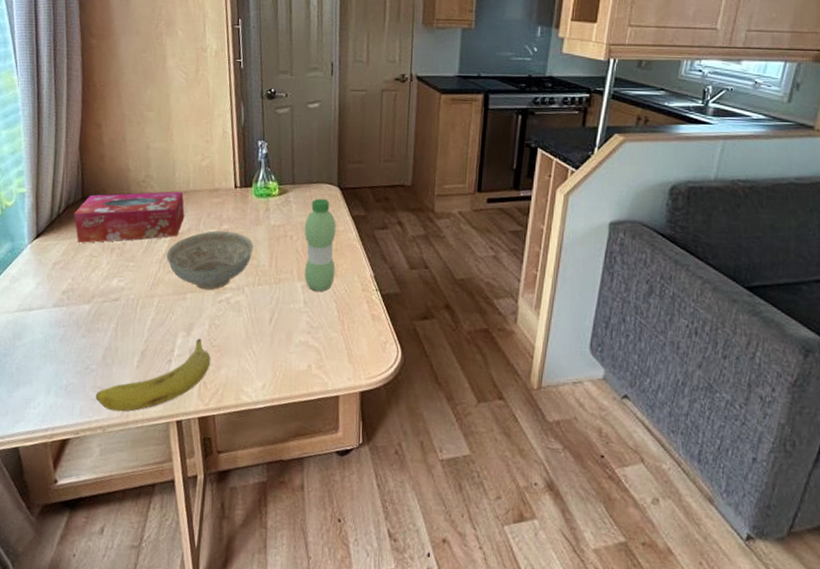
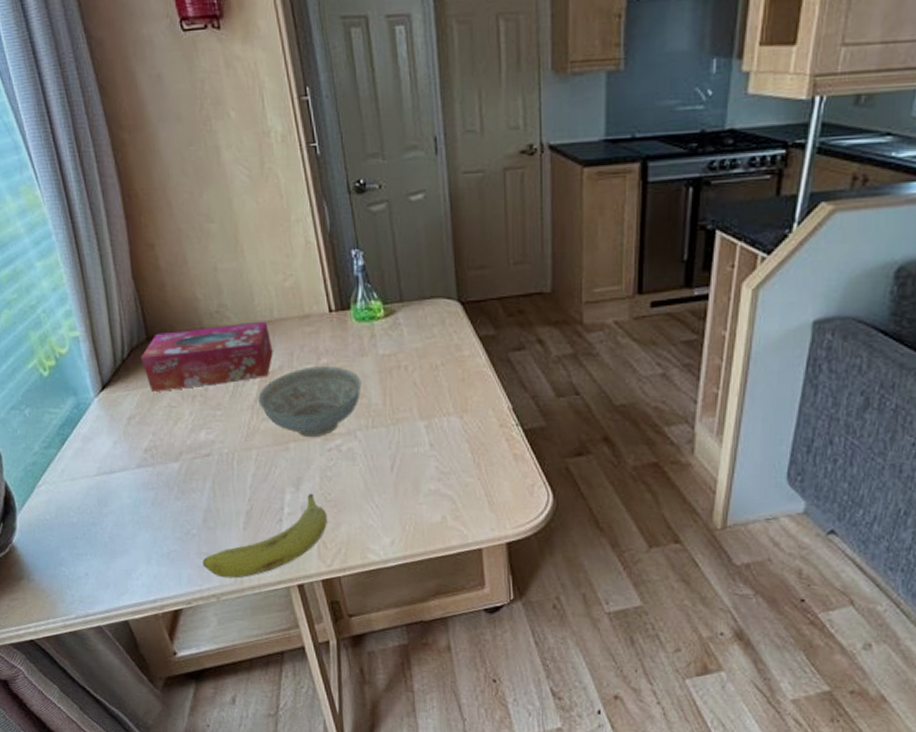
water bottle: present [304,198,336,292] -> none [420,317,464,431]

